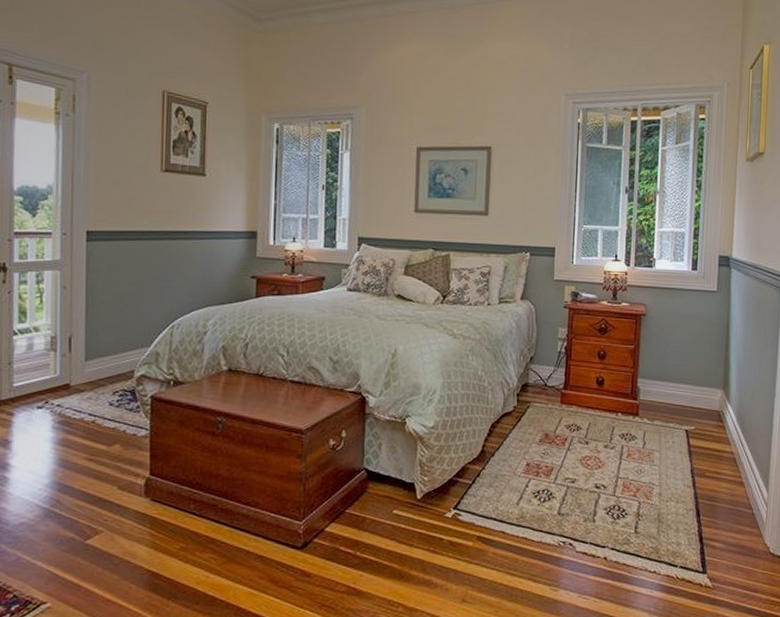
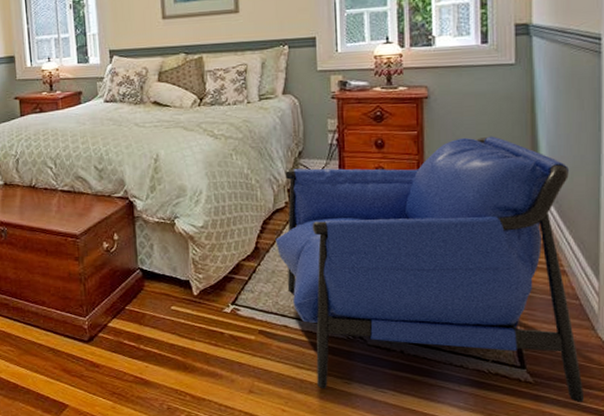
armchair: none [501,354,751,605] -> present [275,136,585,402]

